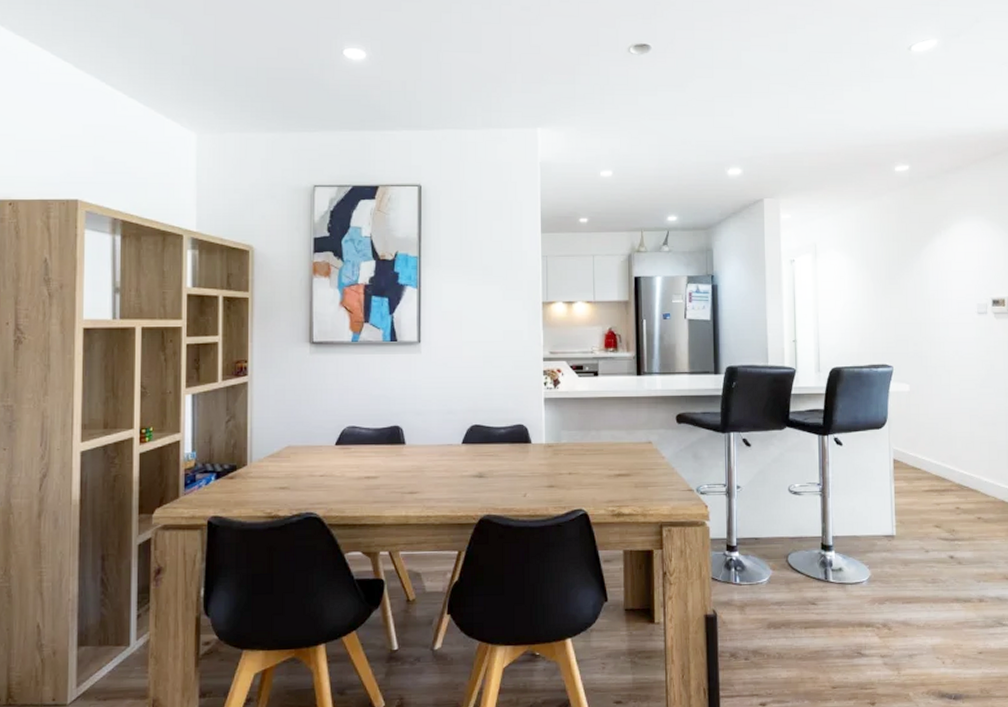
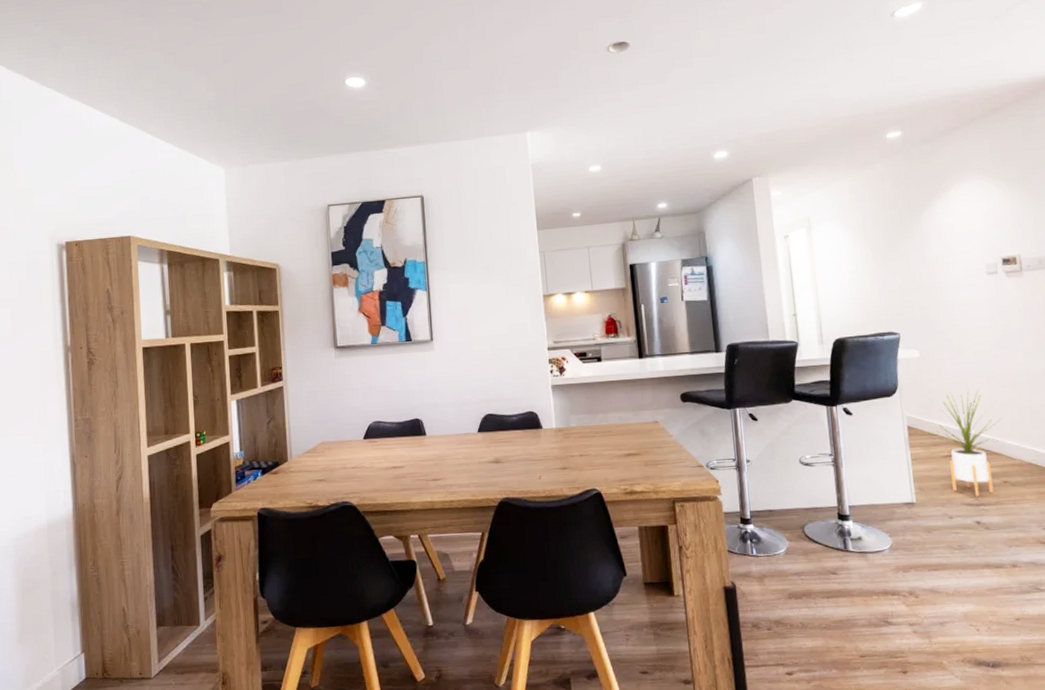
house plant: none [918,423,980,532] -> present [933,387,1001,497]

